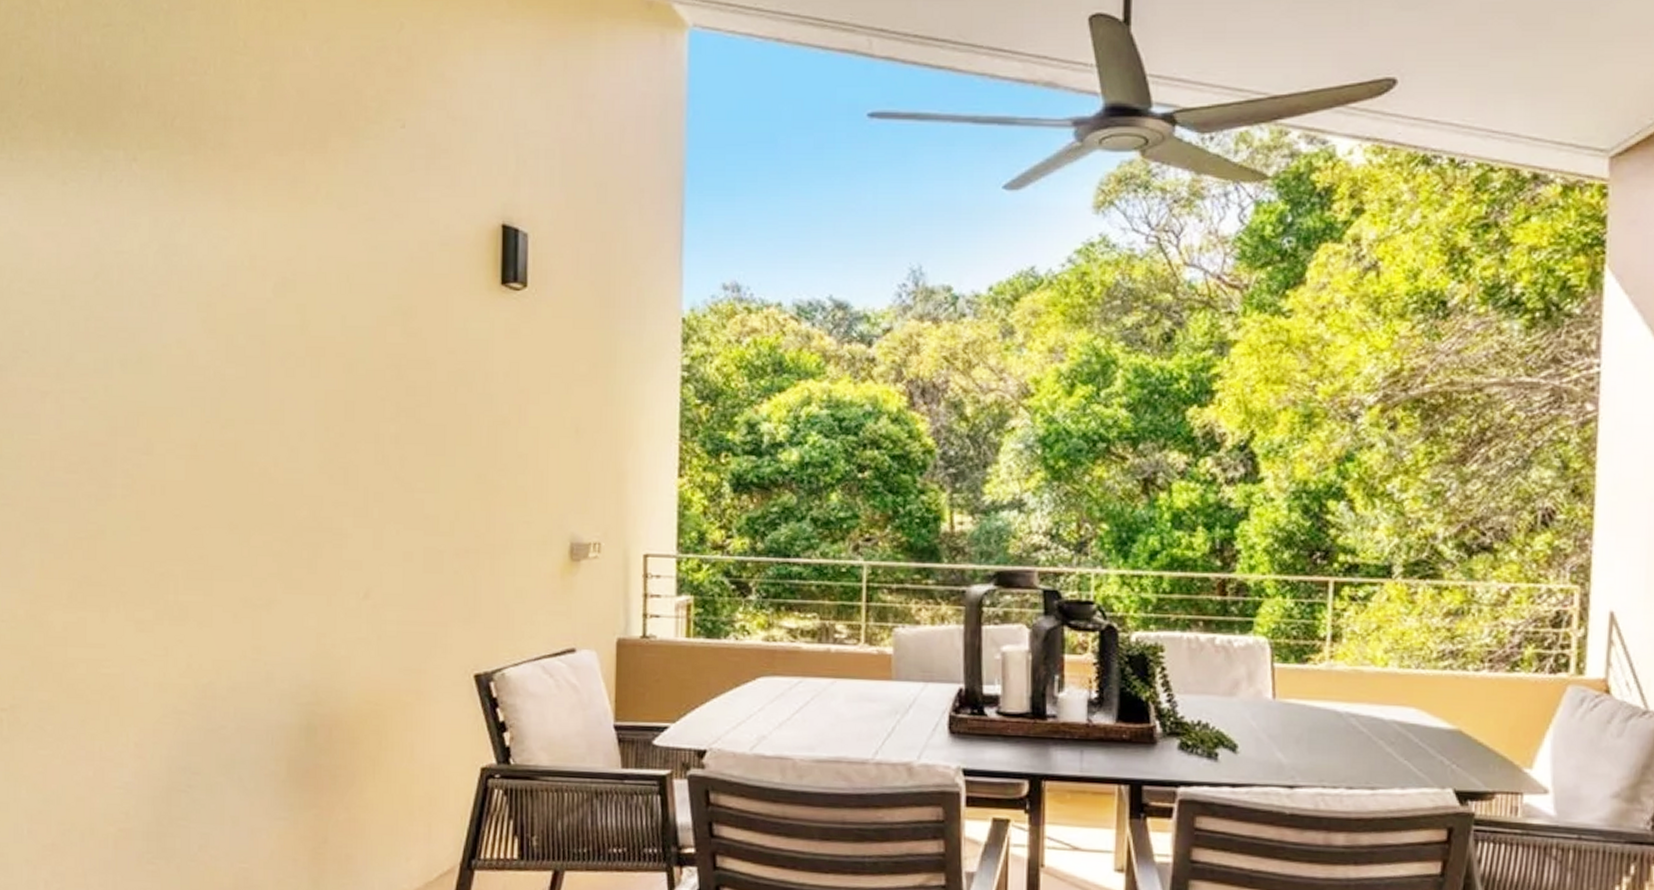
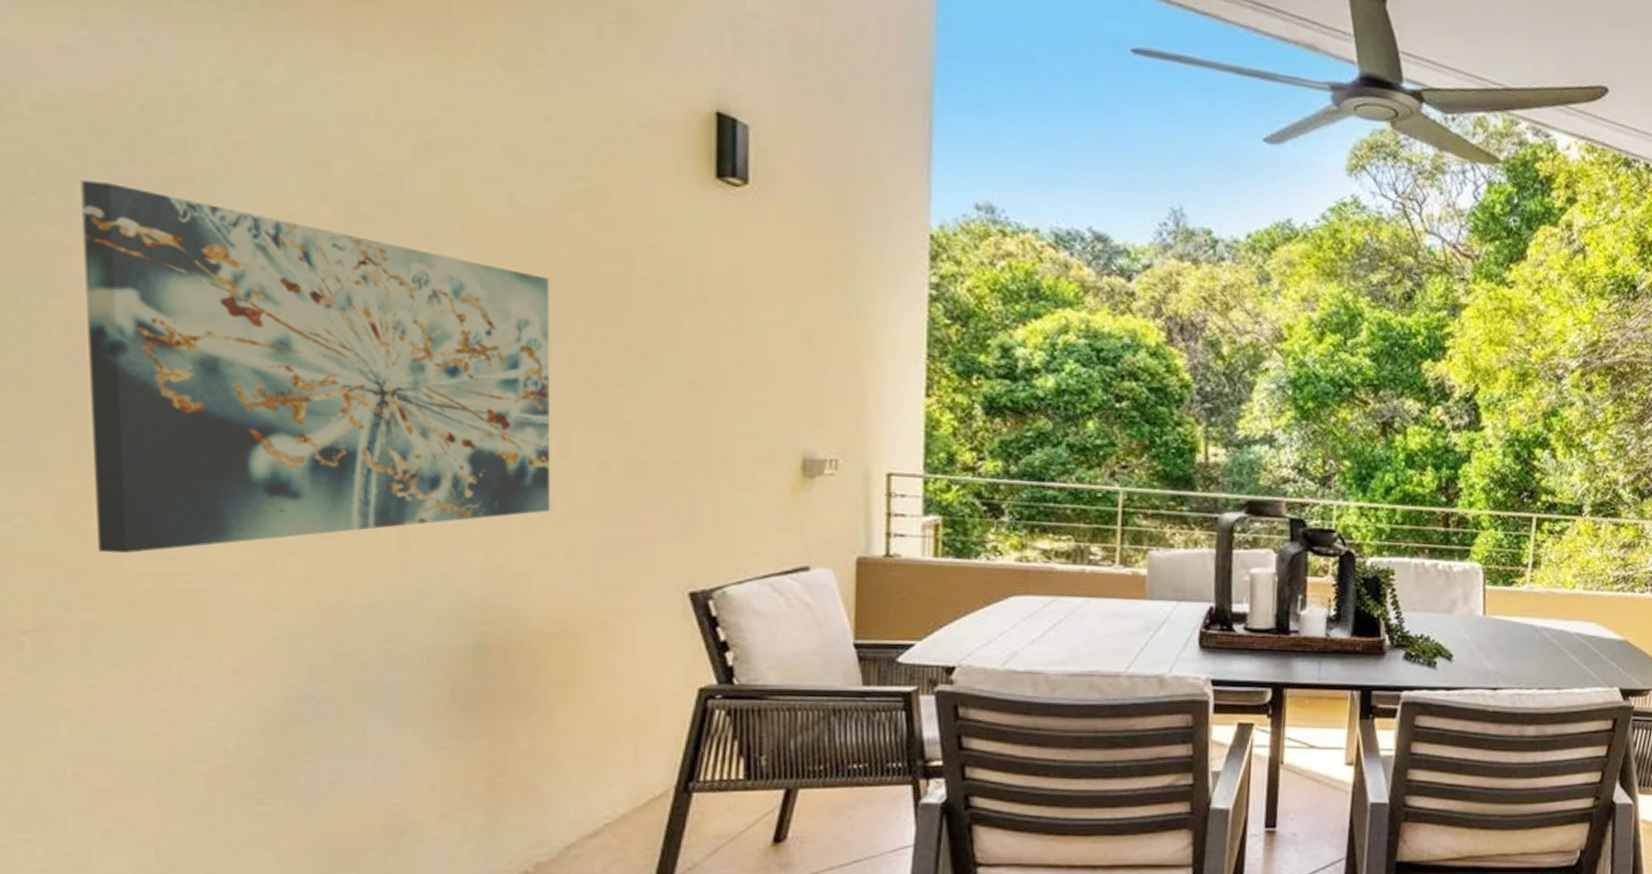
wall art: none [53,338,370,643] -> present [80,180,551,554]

